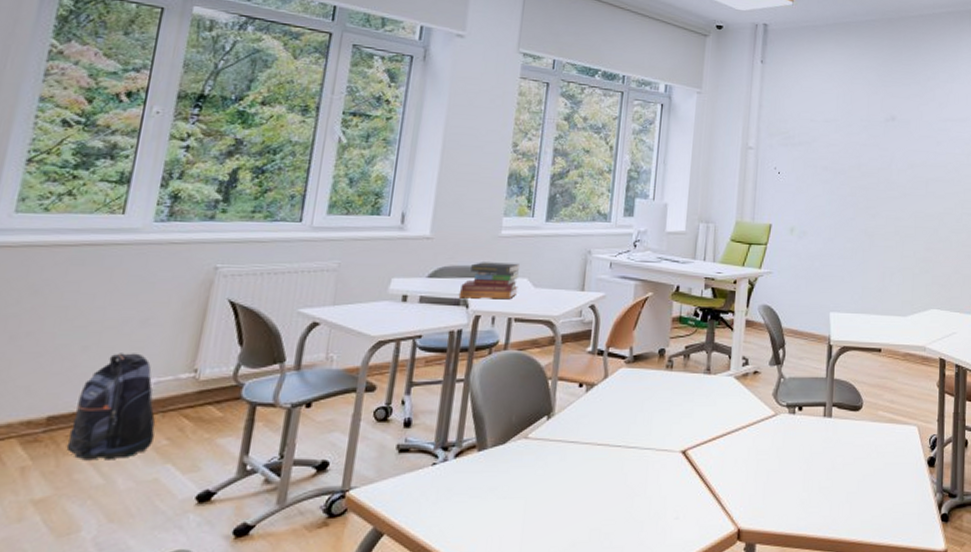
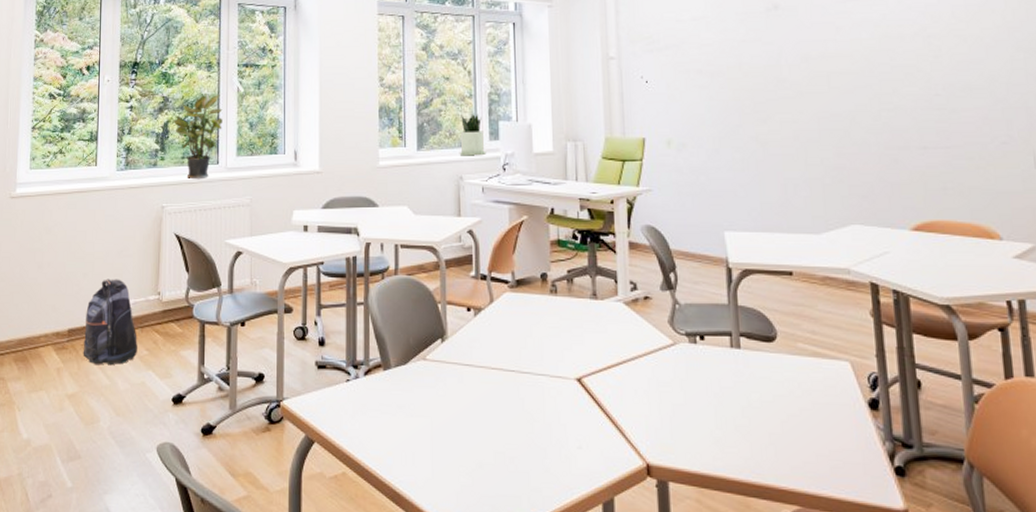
potted plant: none [246,139,316,239] -> present [174,92,223,180]
books: present [458,262,519,300] -> none [349,192,400,227]
planter: none [590,188,619,231] -> present [459,114,487,156]

